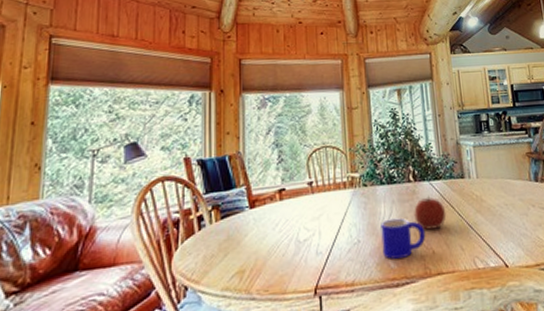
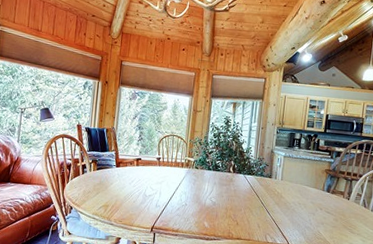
mug: present [380,218,426,259] -> none [201,194,234,223]
fruit: present [414,195,446,230] -> none [228,184,253,209]

